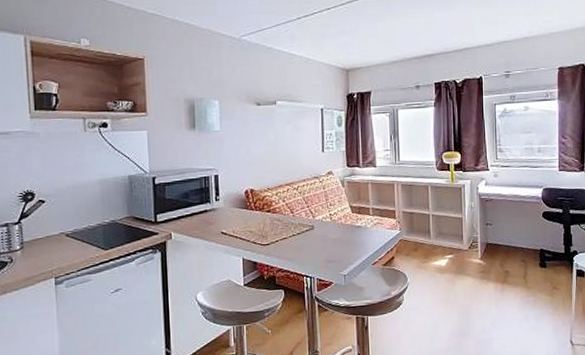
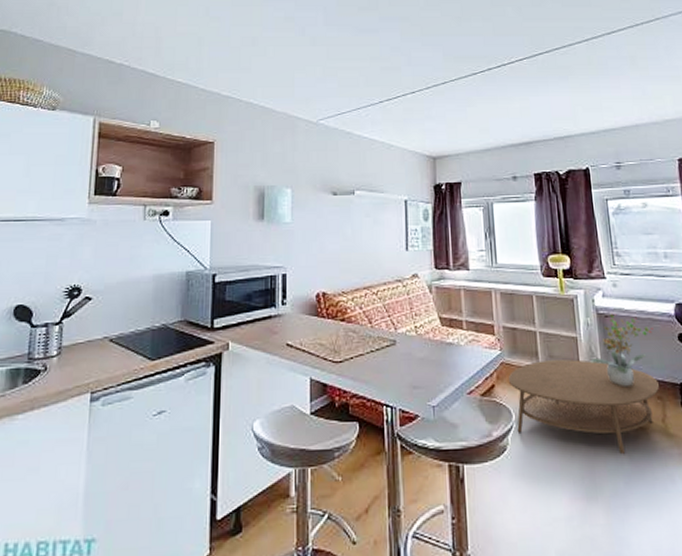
coffee table: none [405,235,524,303] -> present [508,359,659,455]
potted plant: none [472,197,524,254] -> present [591,313,653,387]

